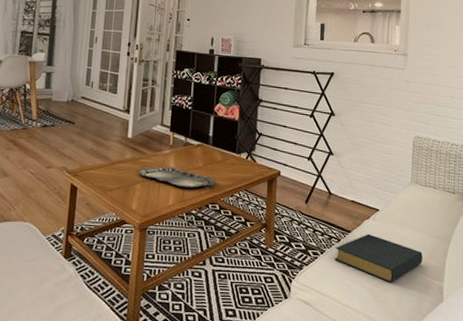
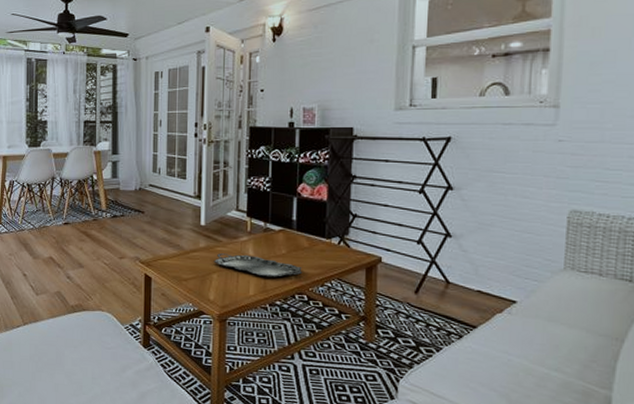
hardback book: present [334,234,423,283] -> none [454,330,581,388]

